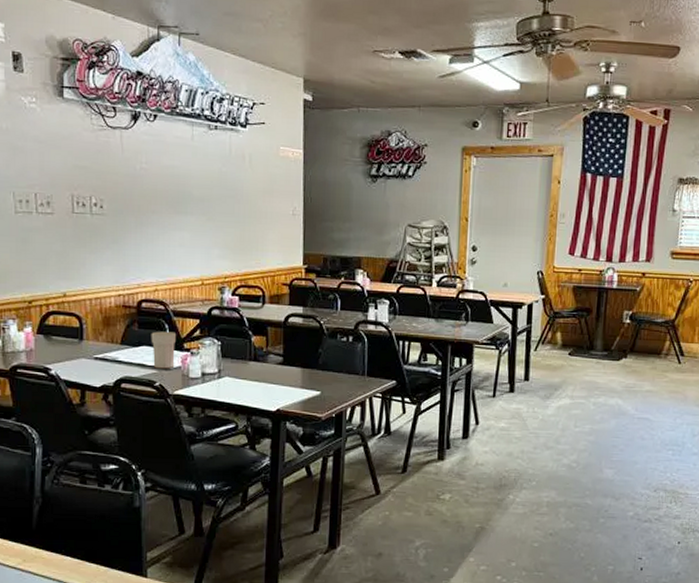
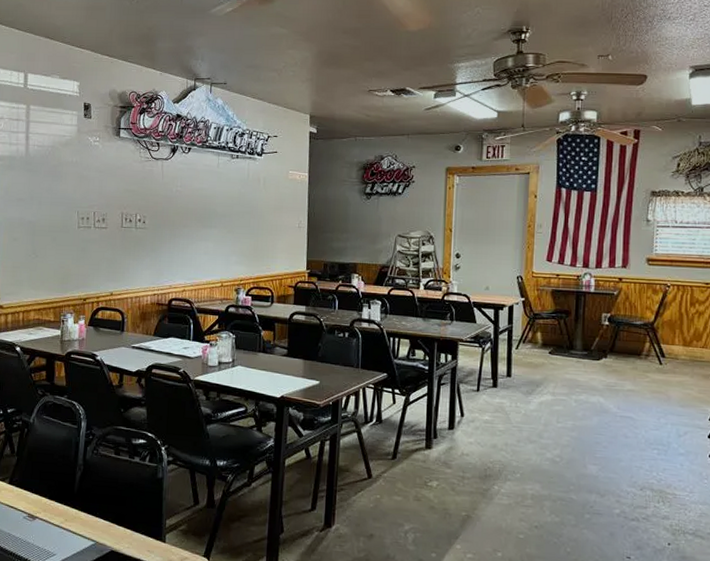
cup: present [151,331,177,370] -> none [178,325,199,359]

